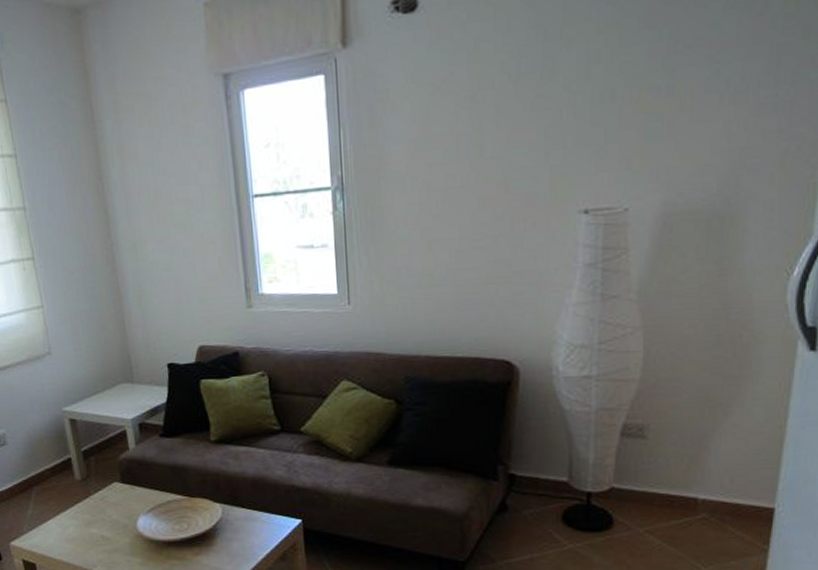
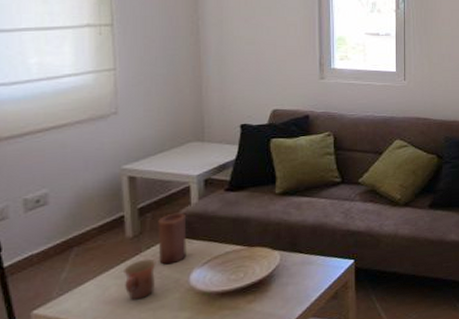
mug: none [78,502,107,541] -> present [124,258,156,300]
candle: none [101,457,131,509] -> present [158,212,187,265]

